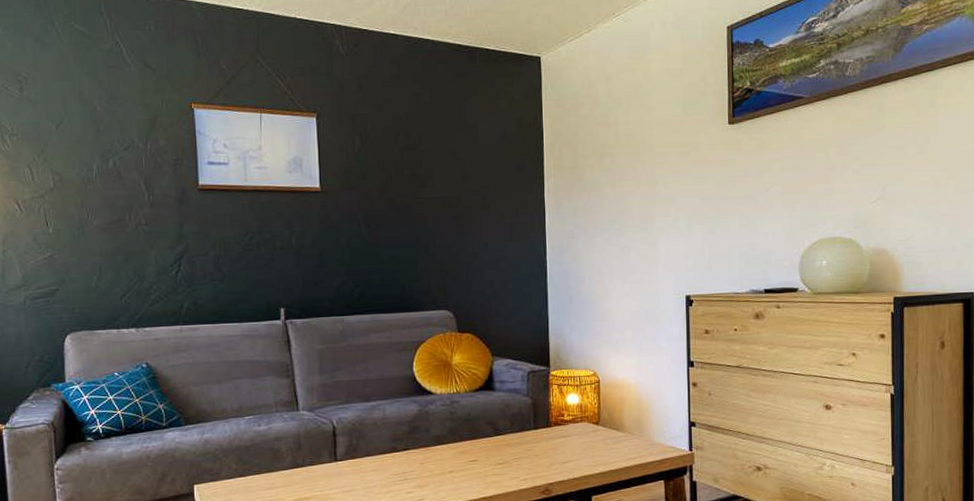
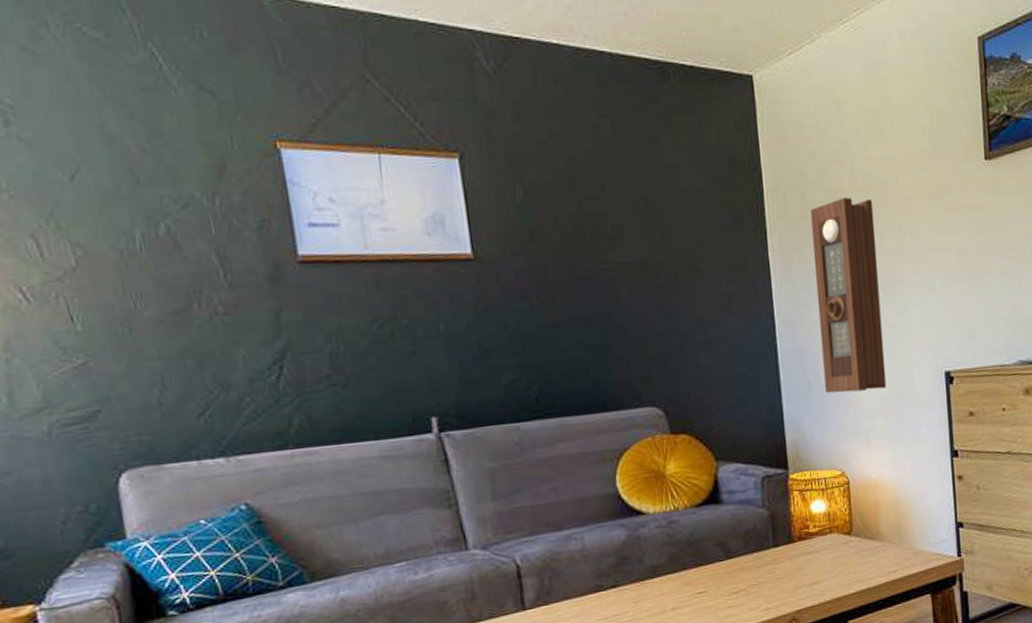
pendulum clock: none [580,153,636,308] -> present [810,198,887,393]

